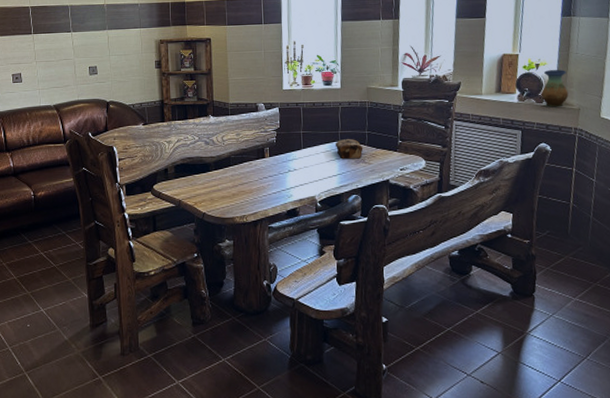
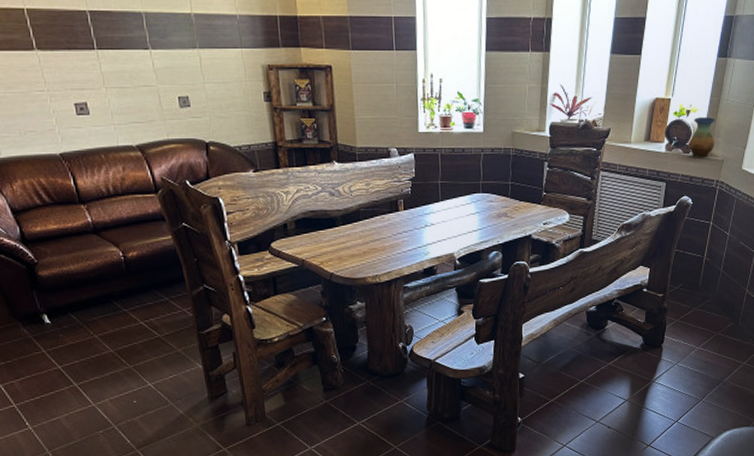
bread loaf: present [336,138,364,159] -> none [477,189,506,213]

